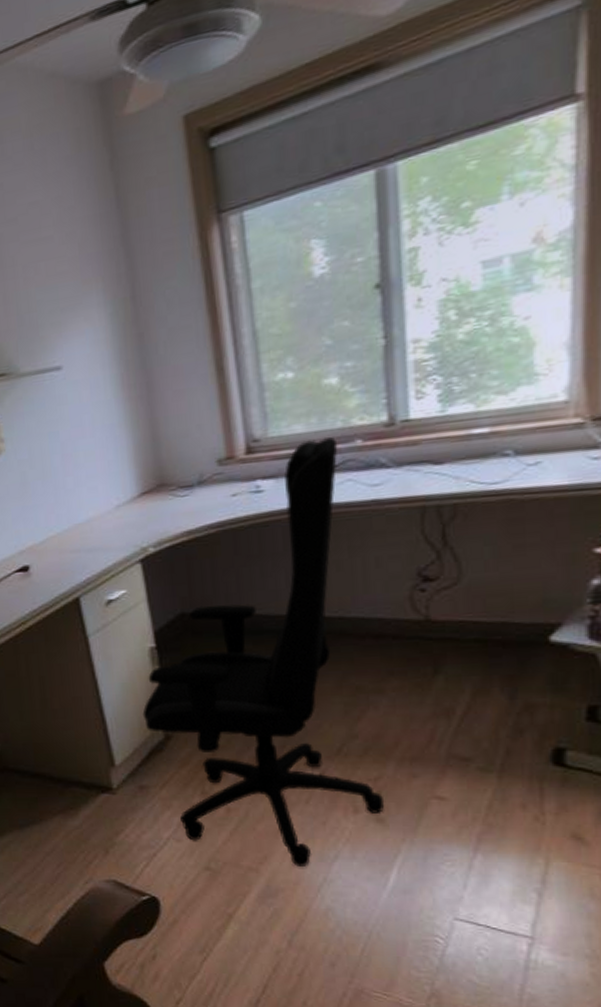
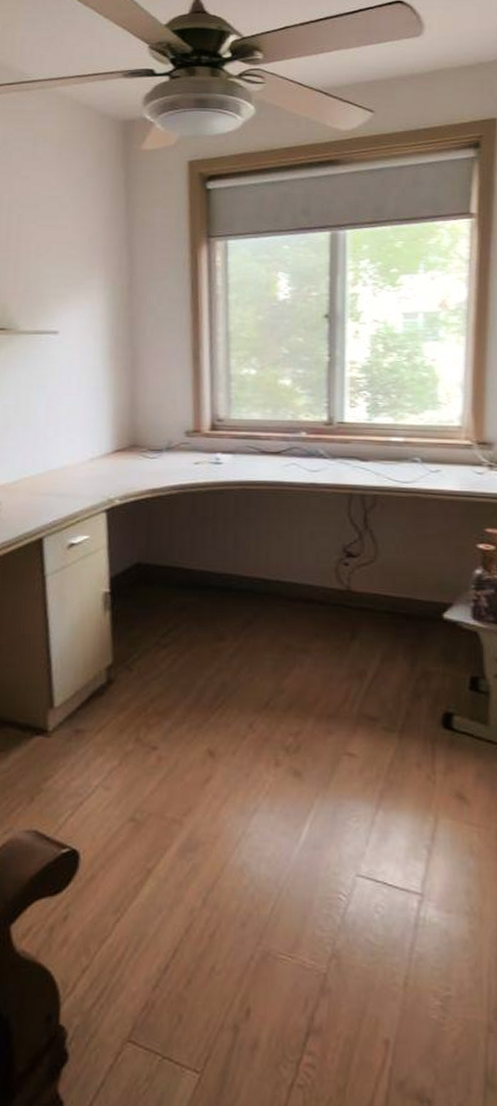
office chair: present [142,437,385,867] -> none [88,426,303,819]

